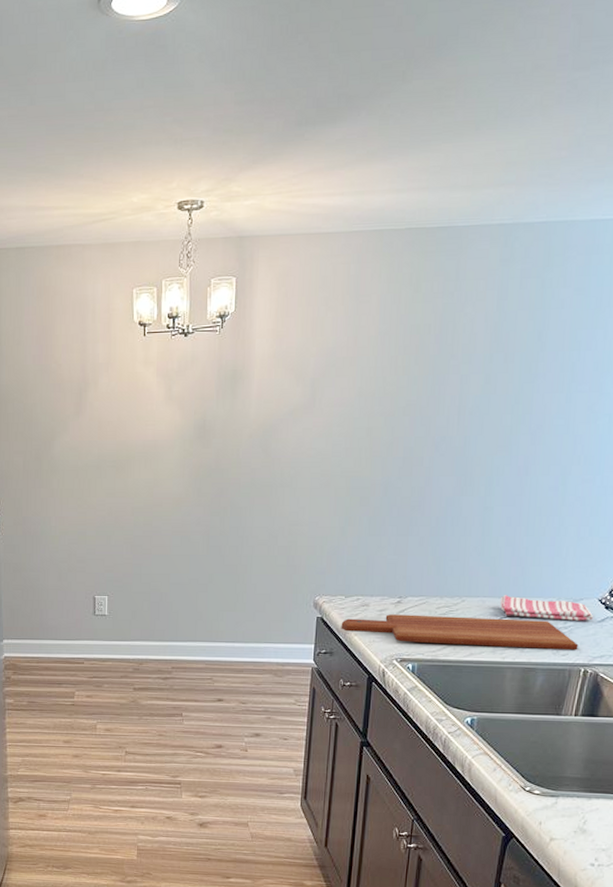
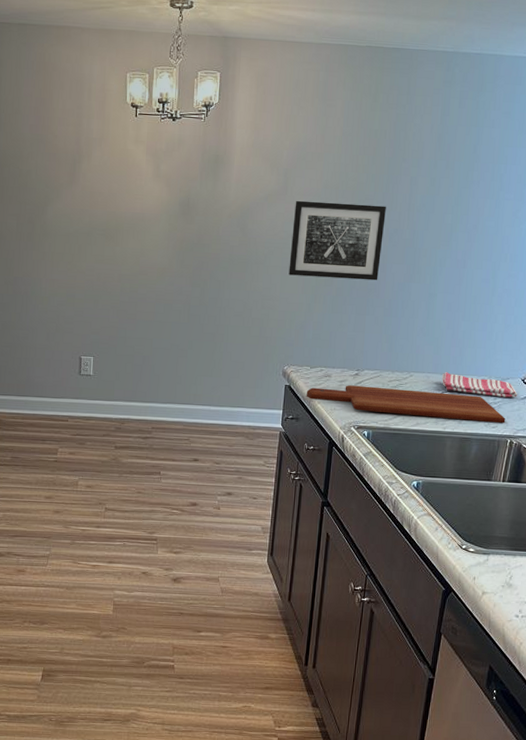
wall art: none [318,411,432,497] -> present [288,200,386,281]

